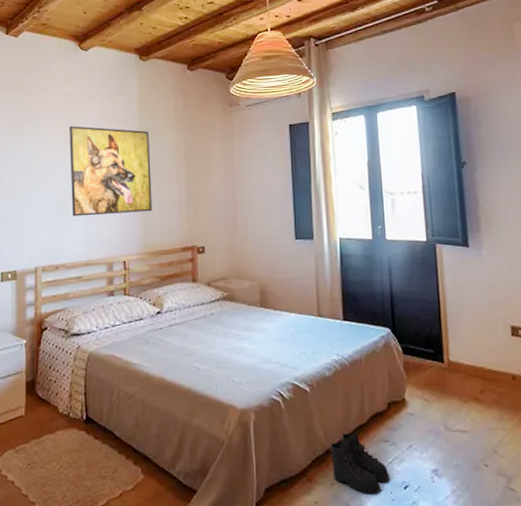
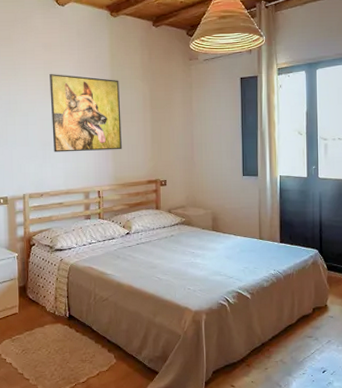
boots: present [329,432,389,494] -> none [265,330,311,376]

